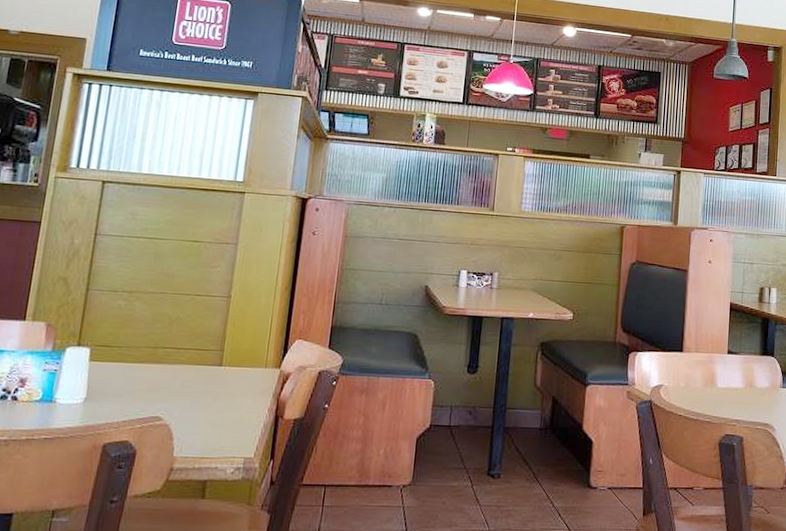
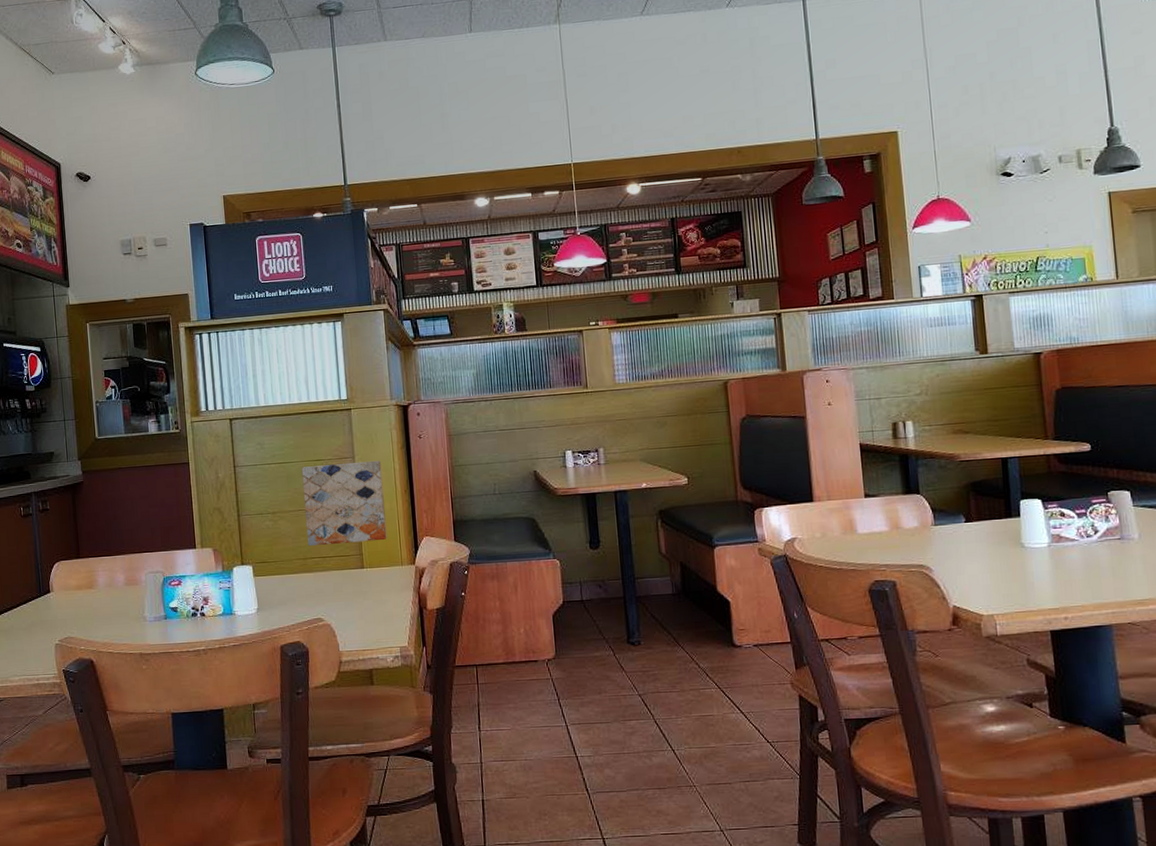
wall art: none [162,246,266,338] -> present [301,460,387,547]

